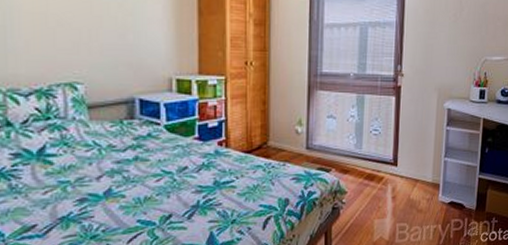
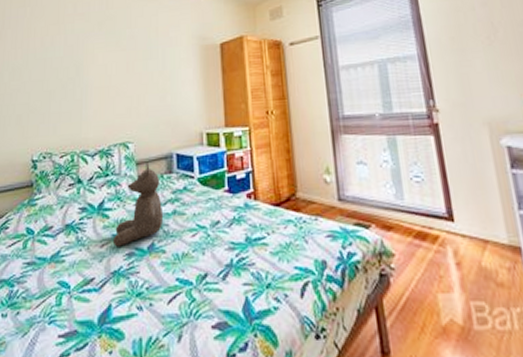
teddy bear: none [58,105,123,194] -> present [112,161,164,247]

